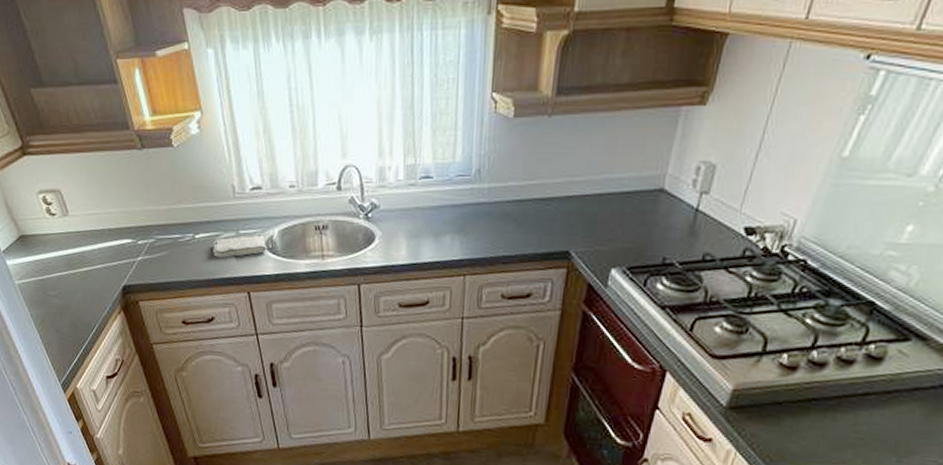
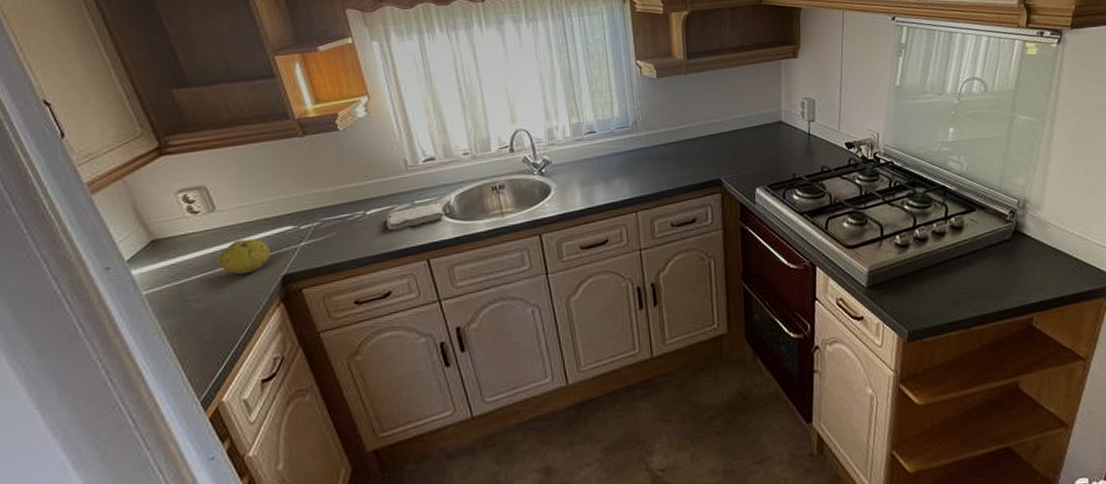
fruit: none [72,246,114,279] -> present [218,238,271,275]

